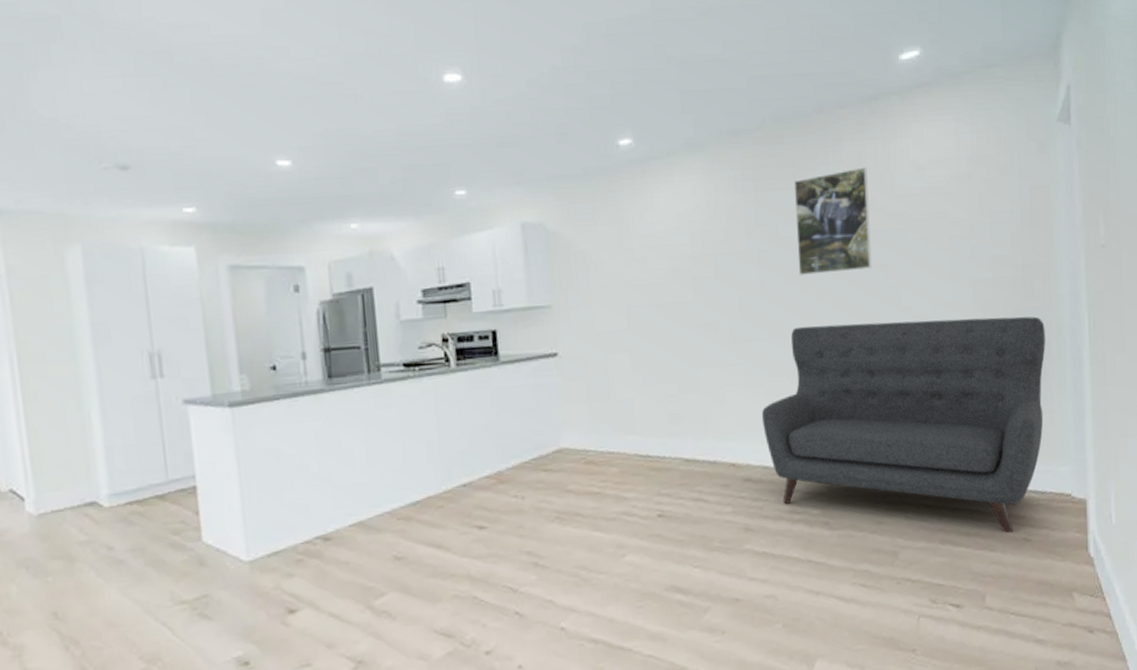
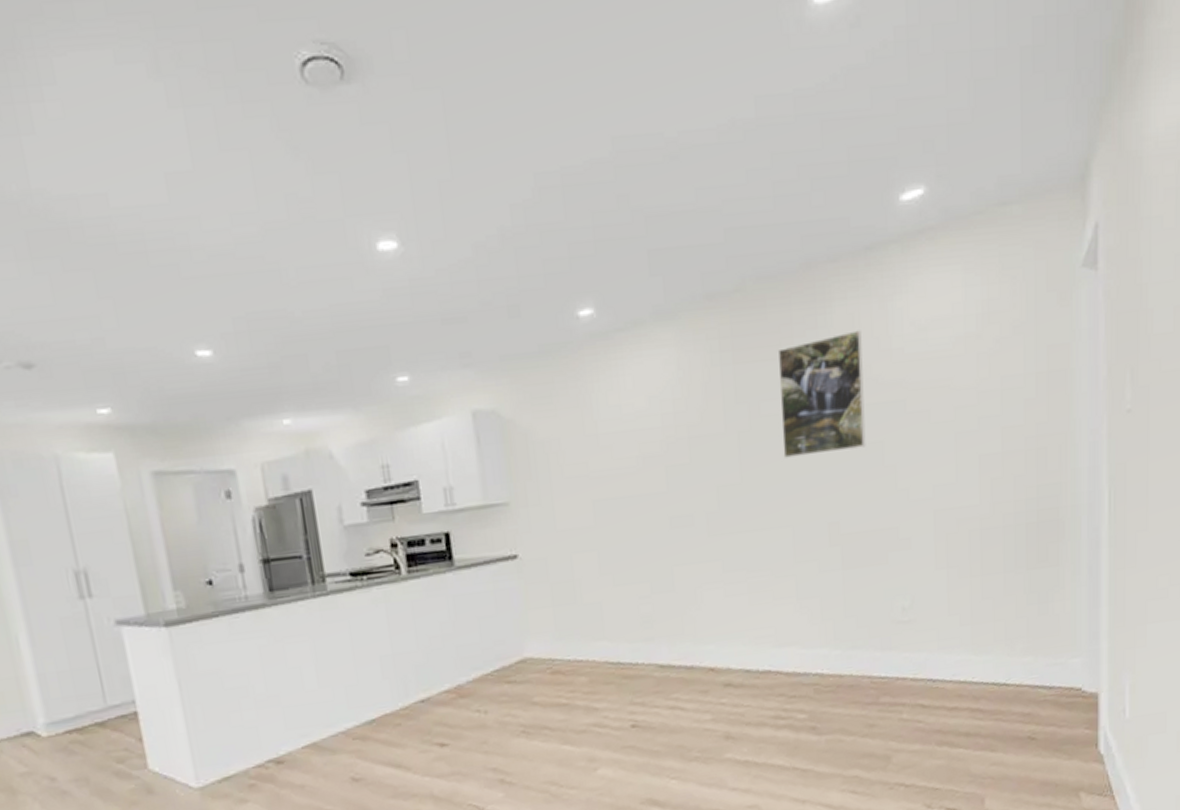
sofa: present [761,316,1046,533] -> none [742,494,1059,732]

